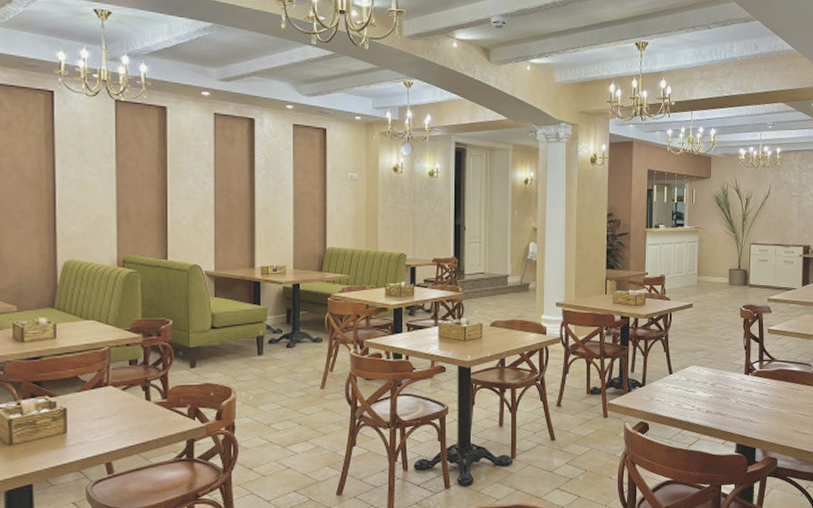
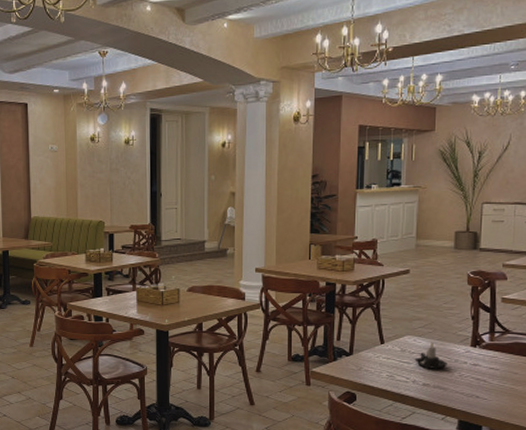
candle: none [698,371,726,397] -> present [414,342,448,369]

